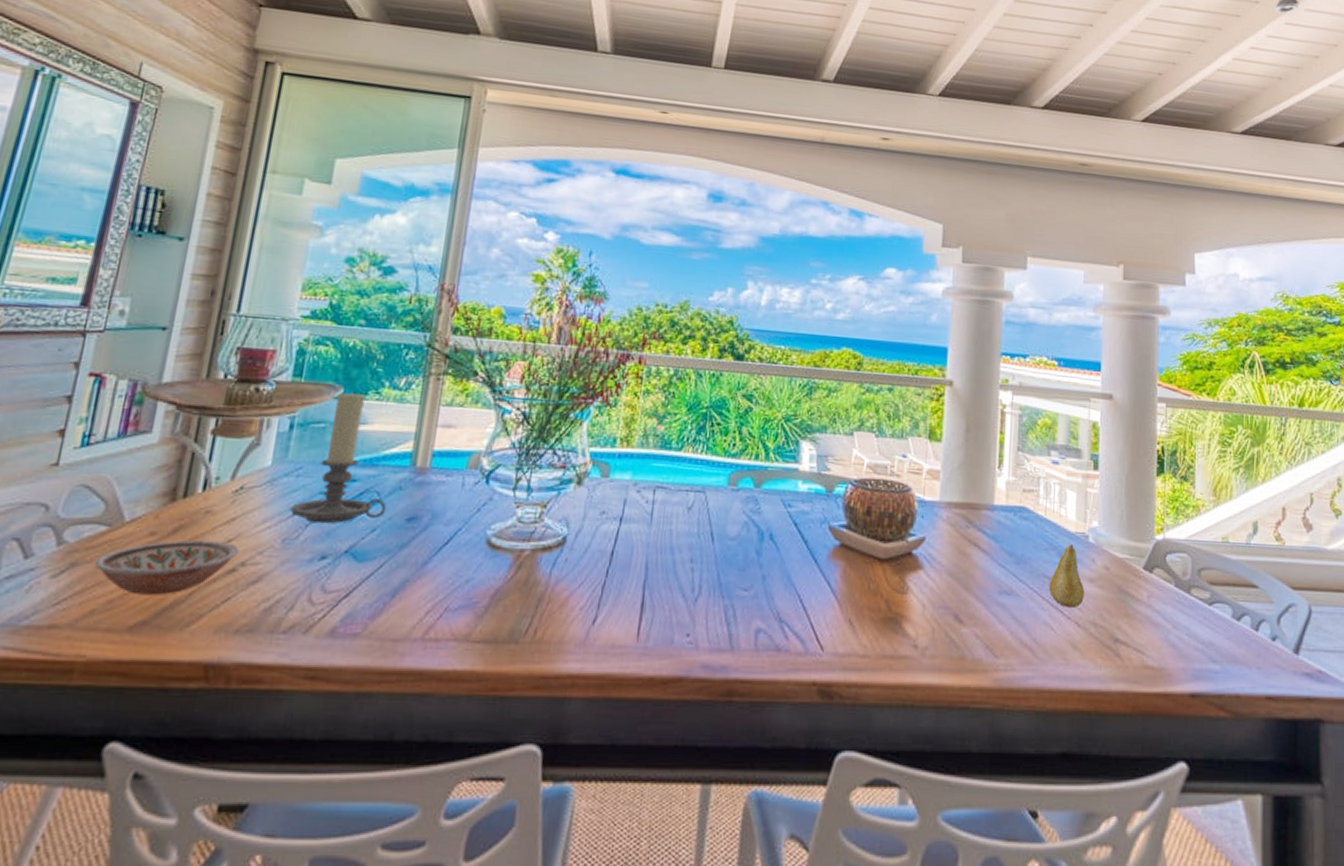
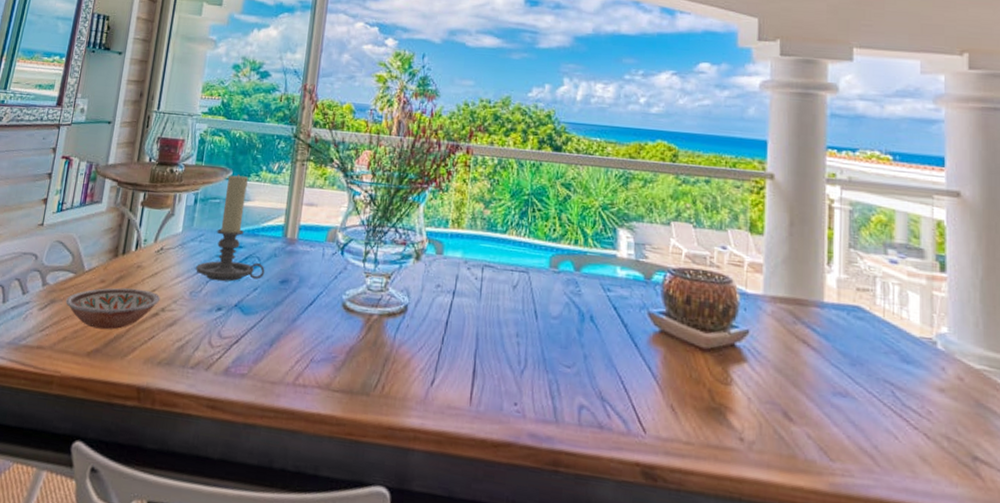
fruit: present [1049,545,1084,607] -> none [890,350,933,418]

